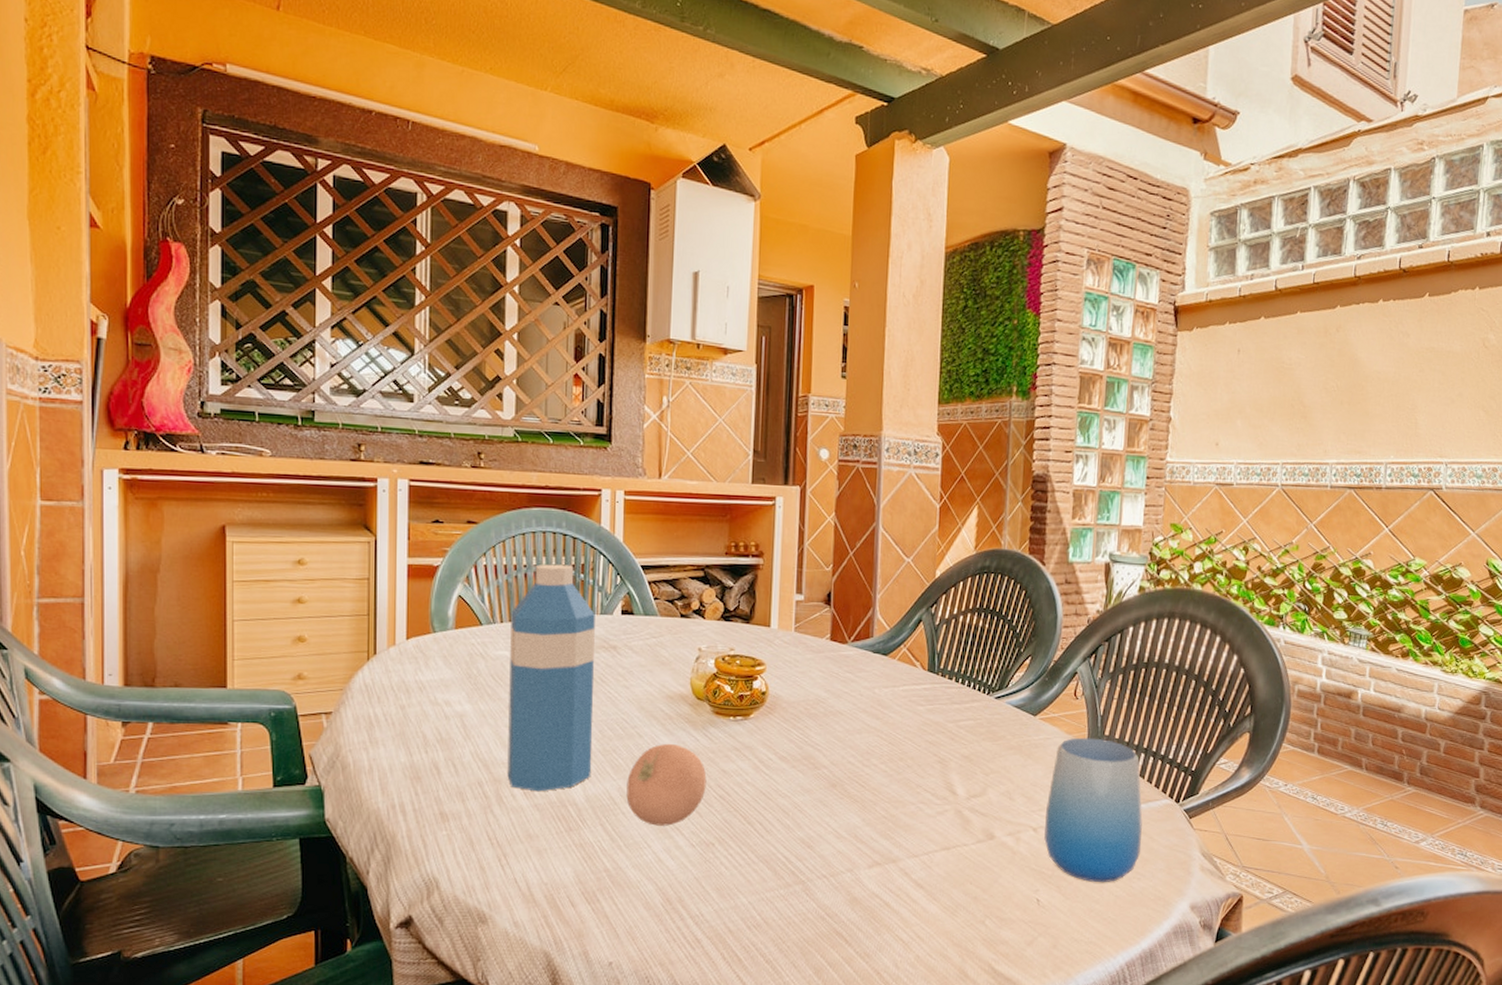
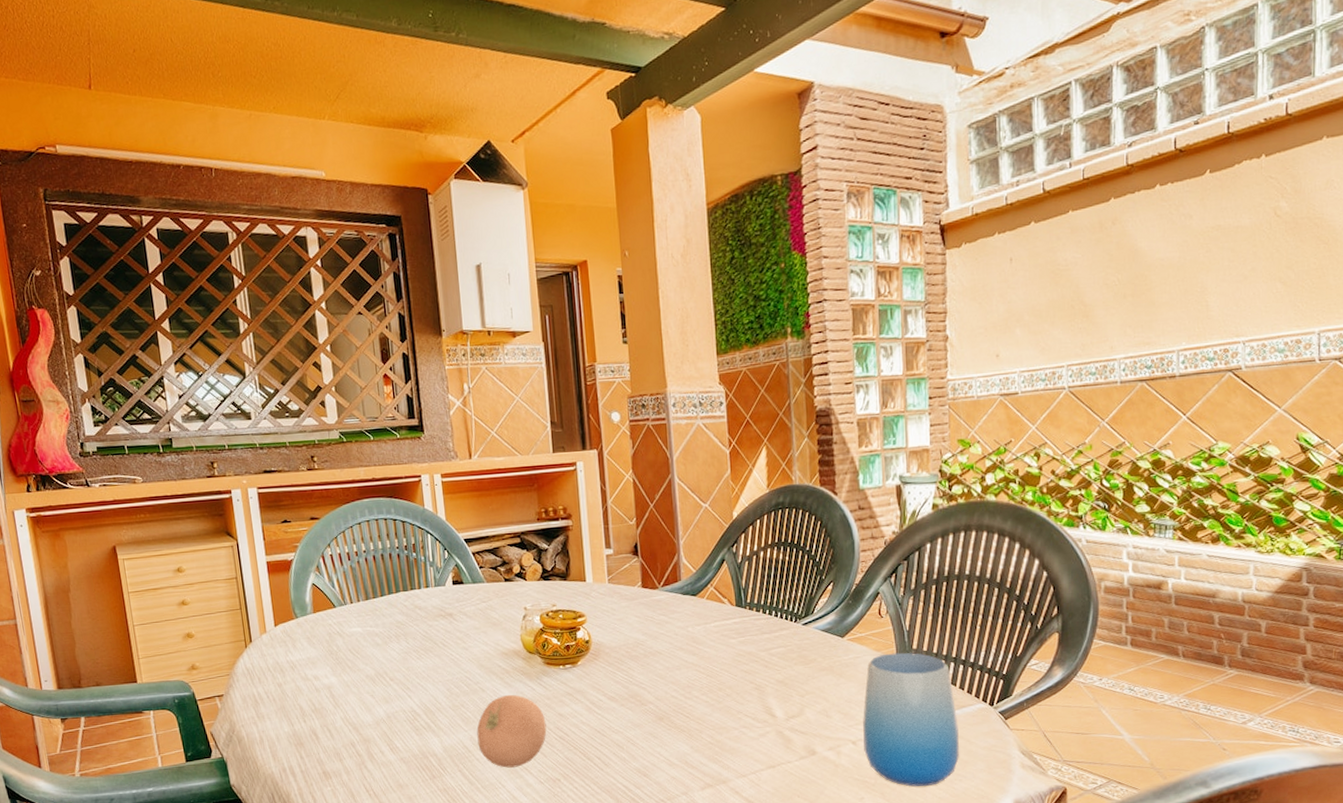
water bottle: present [507,564,595,792] -> none [358,546,446,747]

